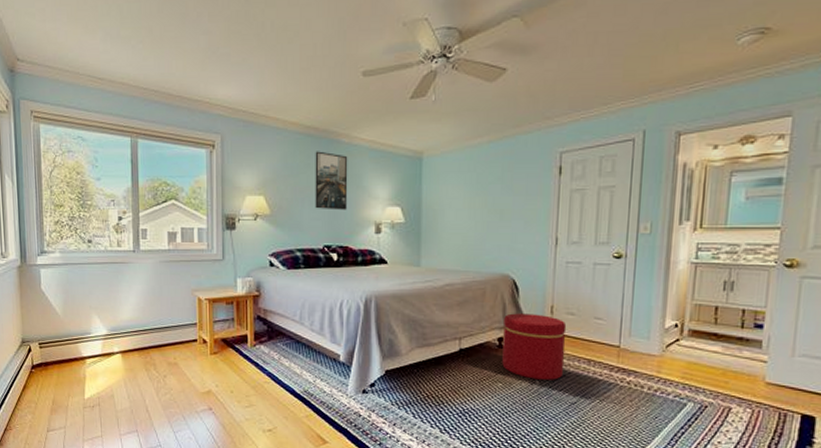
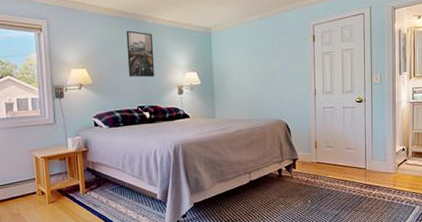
ottoman: present [502,313,567,380] -> none [281,149,327,200]

